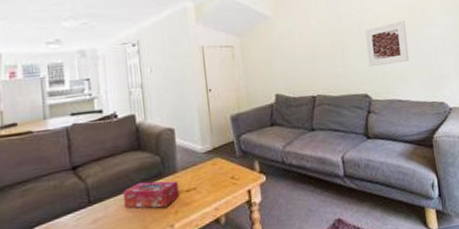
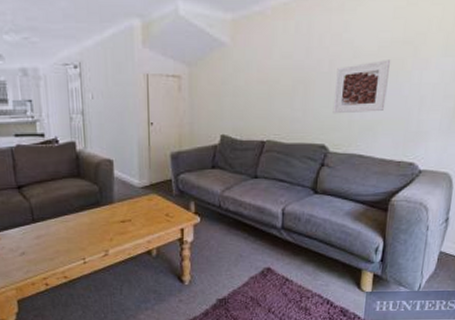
tissue box: present [123,181,180,208] -> none [63,208,115,234]

